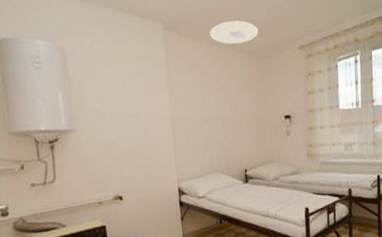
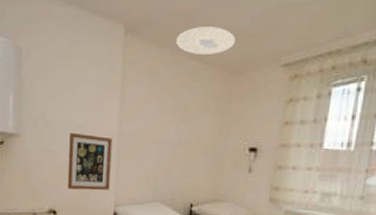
wall art: none [125,121,171,174] -> present [67,132,113,191]

